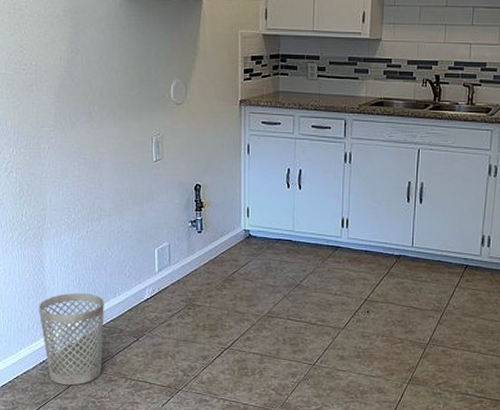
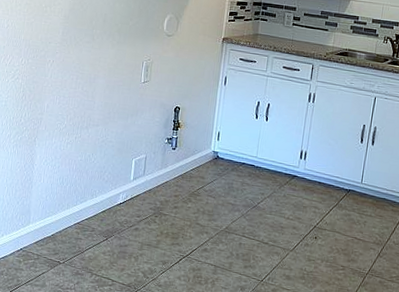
wastebasket: present [38,293,104,386] -> none [23,190,82,275]

